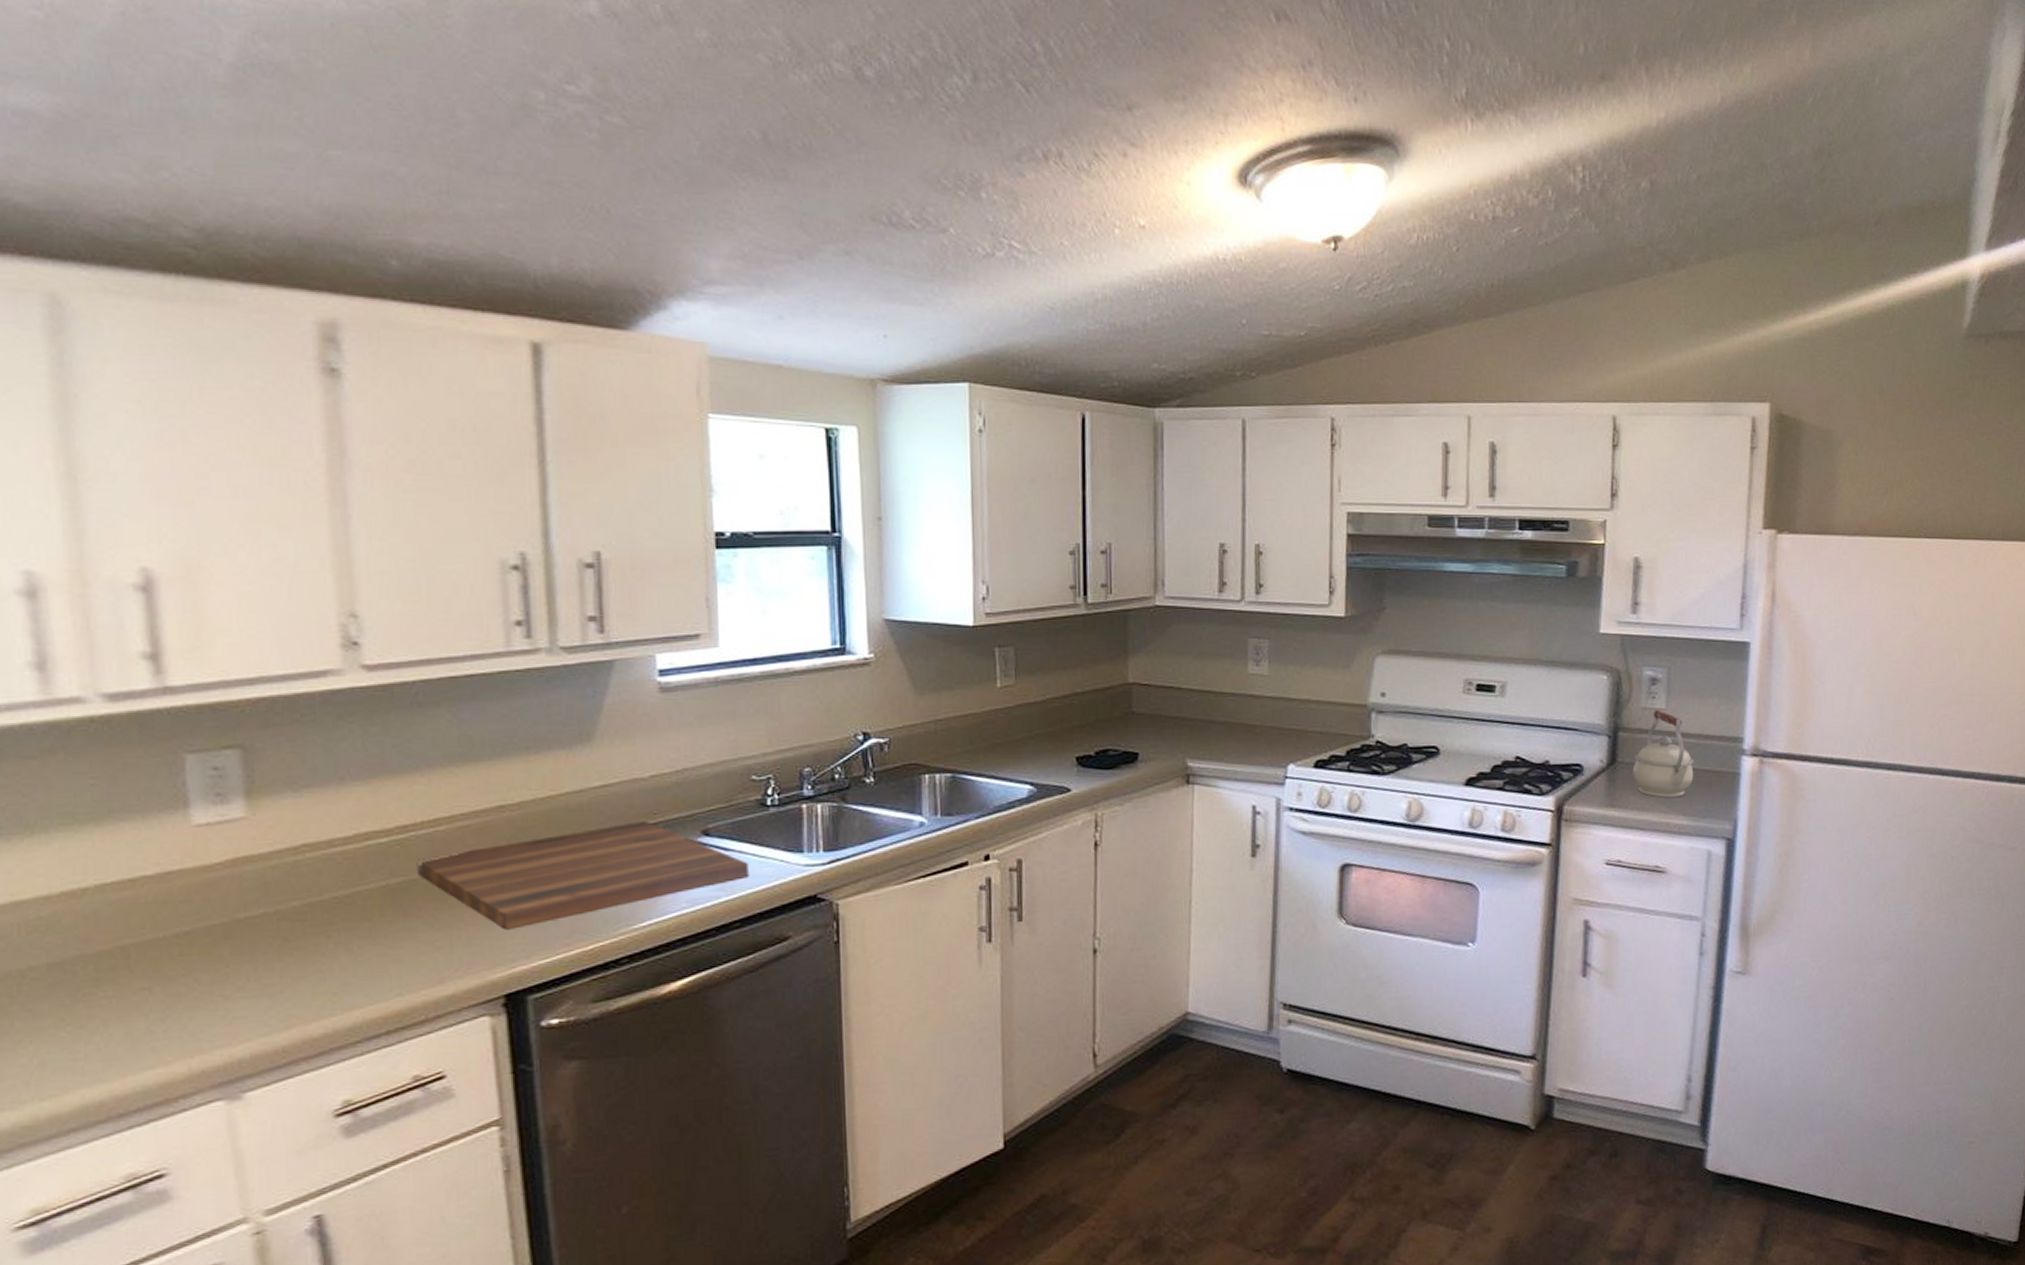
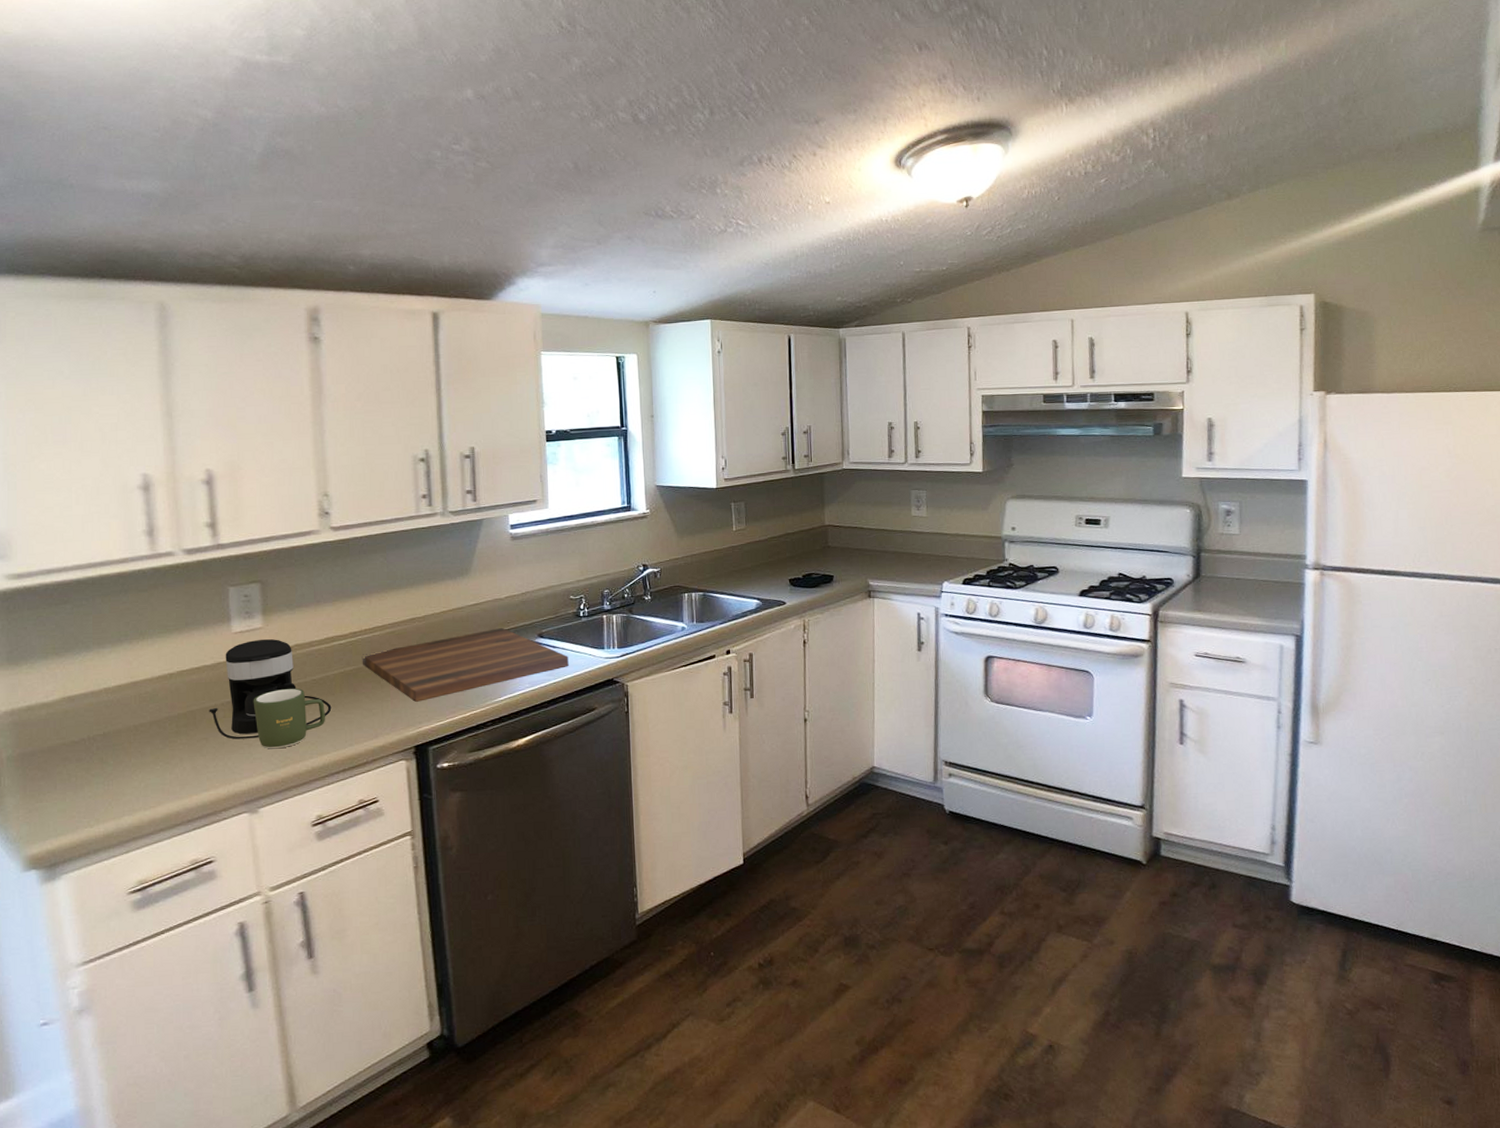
coffee maker: none [153,835,366,989] -> present [209,639,332,740]
mug: none [230,910,355,1003] -> present [253,688,325,749]
kettle: present [1632,709,1694,798] -> none [1214,534,1266,604]

